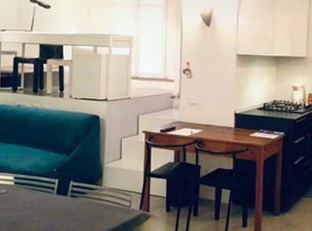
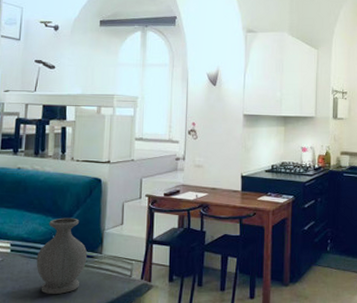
vase: none [39,152,88,223] -> present [36,217,88,294]

